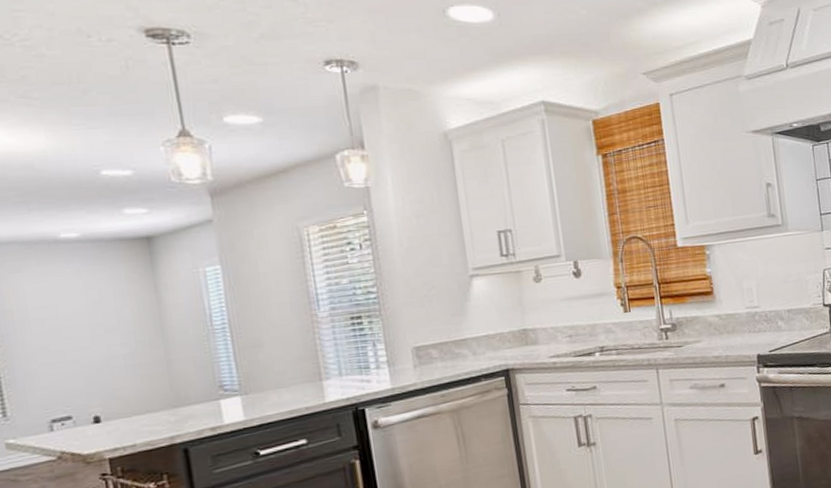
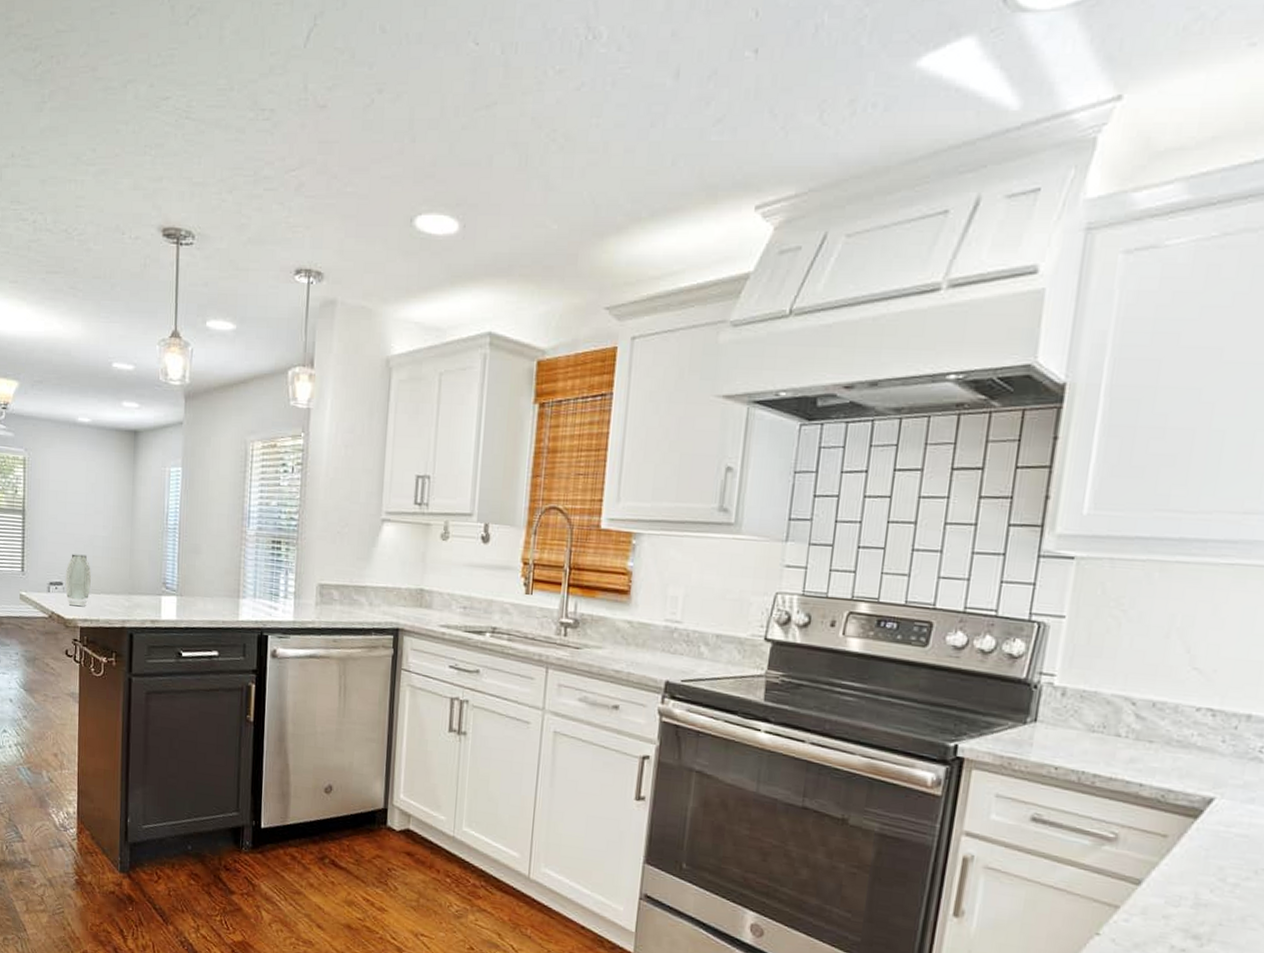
vase: none [74,379,116,439] -> present [65,554,91,607]

